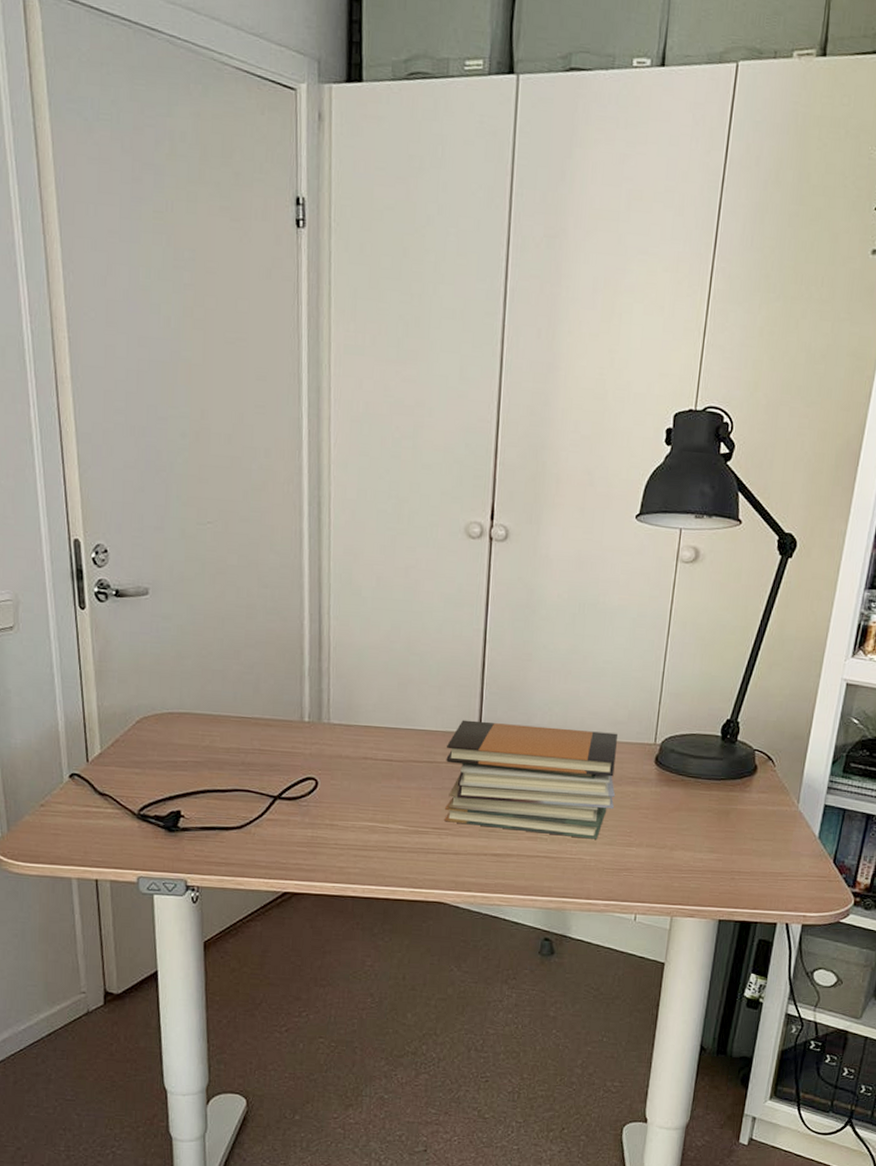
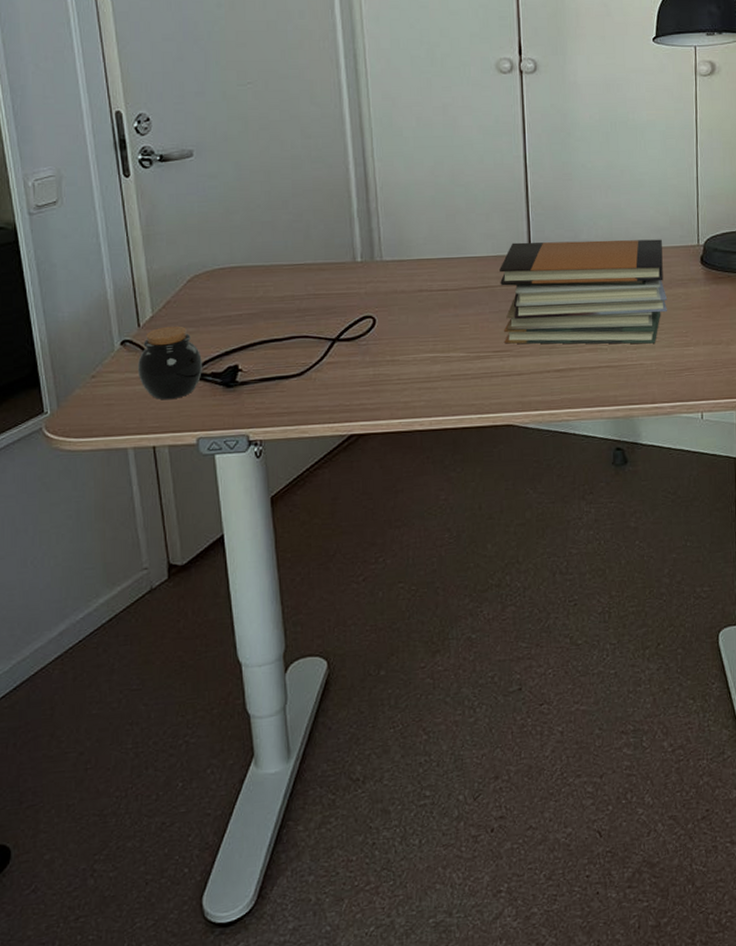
jar: none [84,764,146,837] -> present [137,326,202,400]

